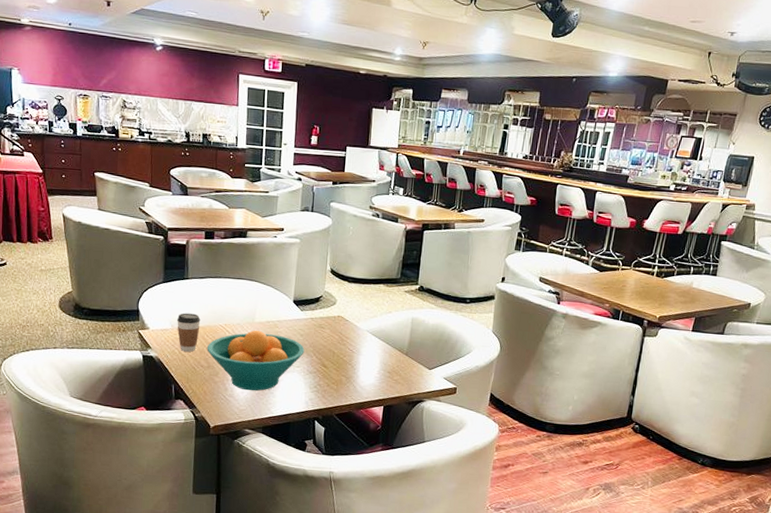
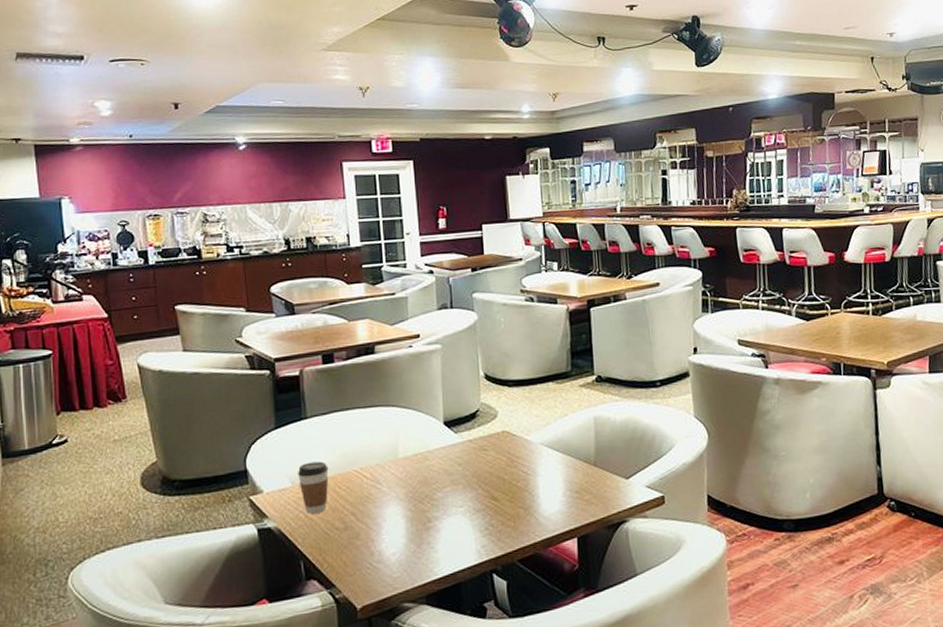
fruit bowl: present [207,330,305,391] -> none [340,468,467,551]

